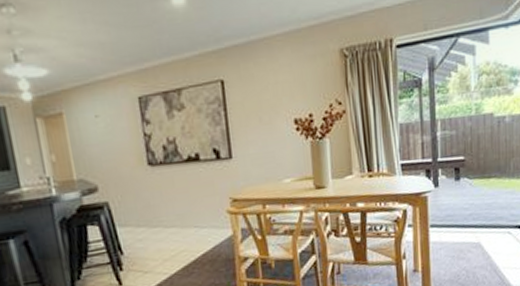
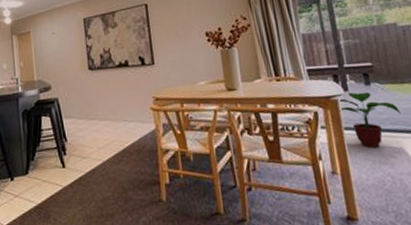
potted plant: none [427,187,484,244] -> present [337,91,401,148]

